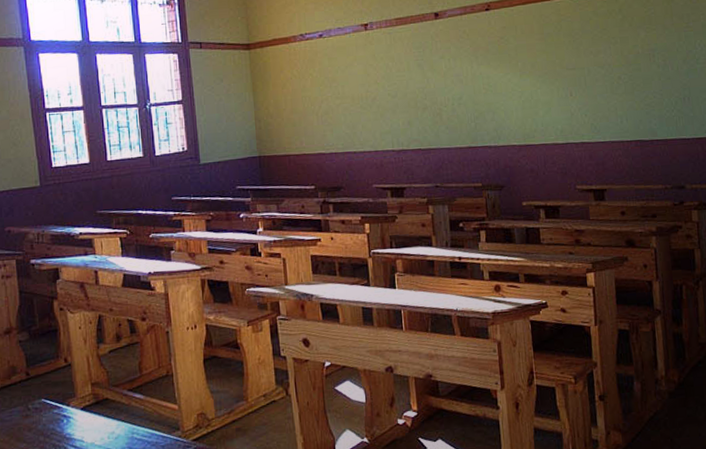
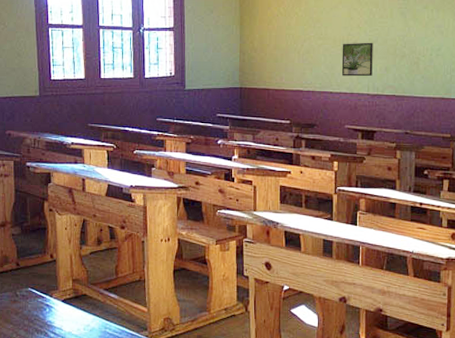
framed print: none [361,97,396,135] -> present [341,42,373,77]

